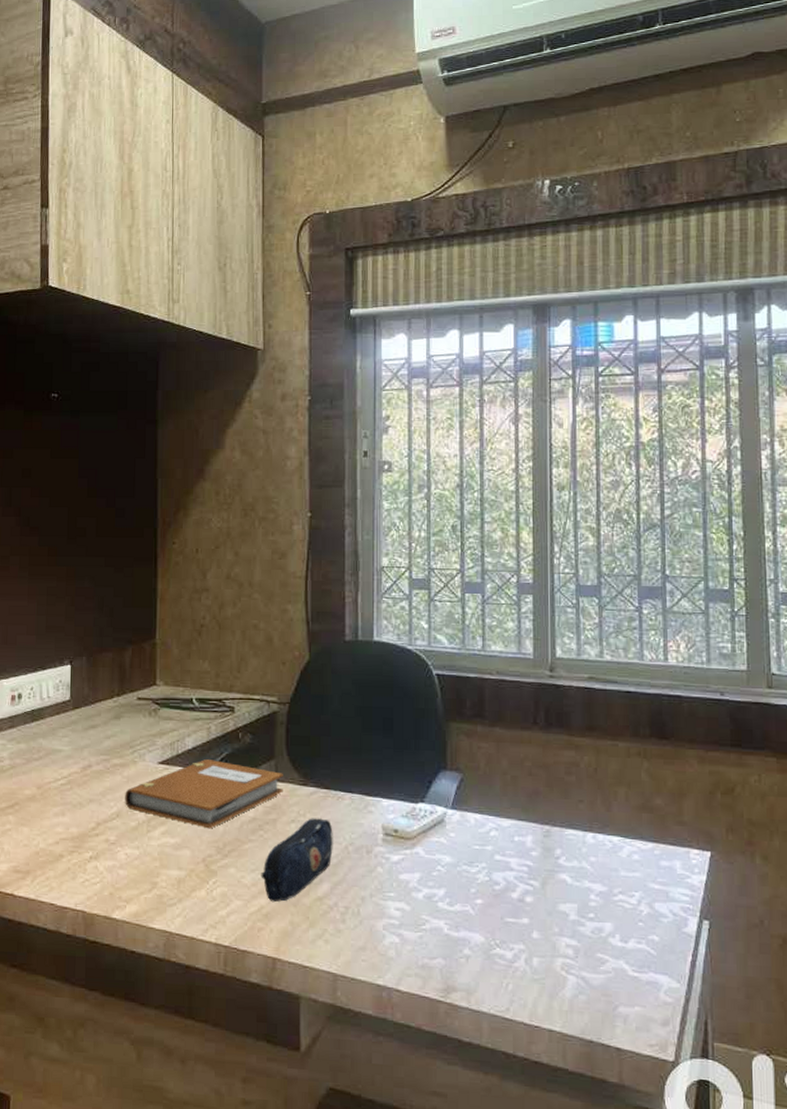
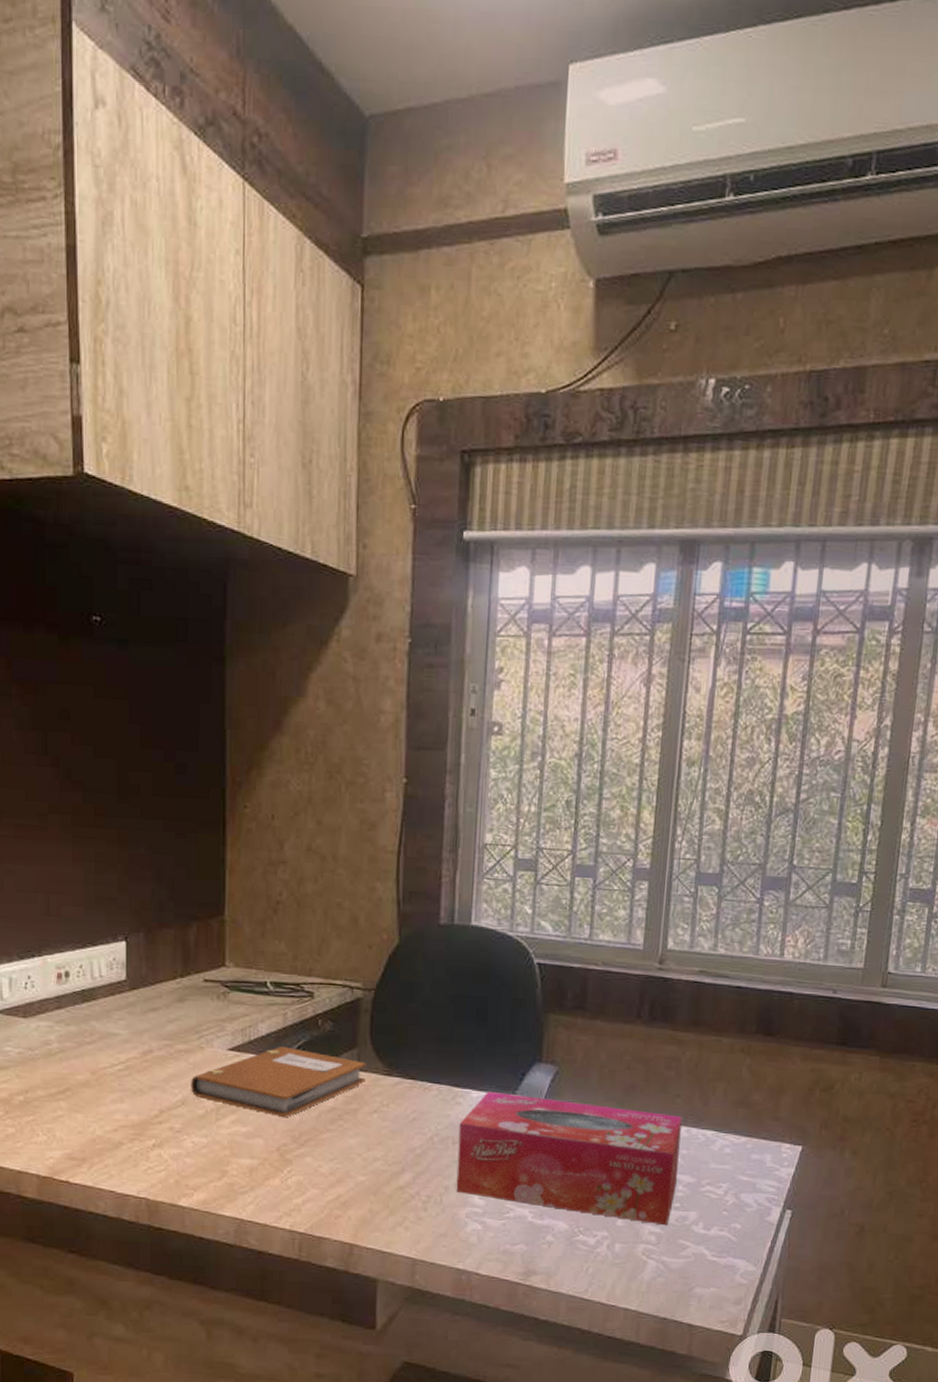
pencil case: present [261,818,333,903] -> none [339,1108,418,1191]
tissue box: none [372,799,588,938] -> present [456,1091,682,1226]

